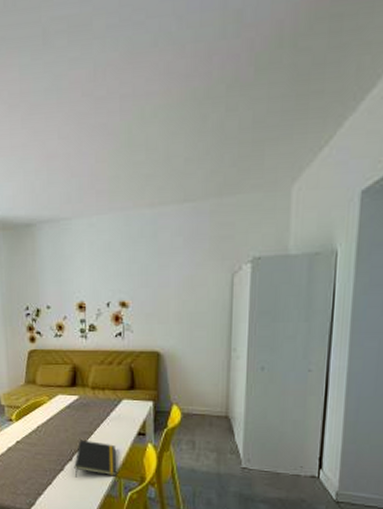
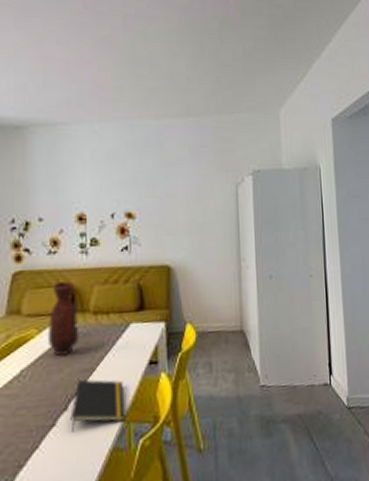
vase: none [56,360,81,419] -> present [47,281,80,356]

